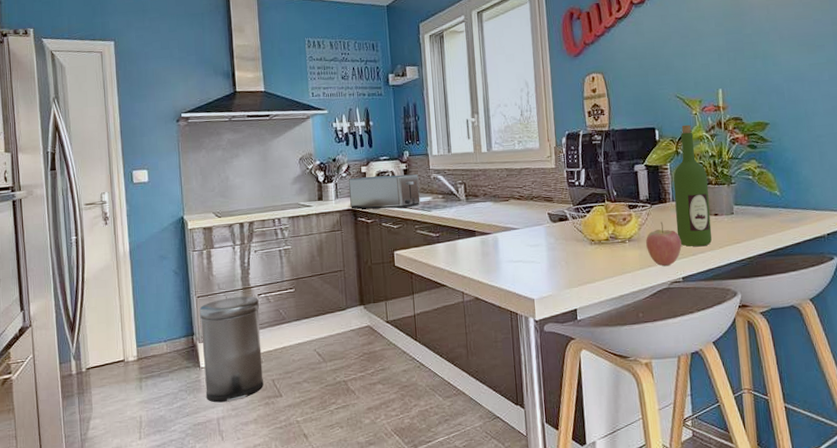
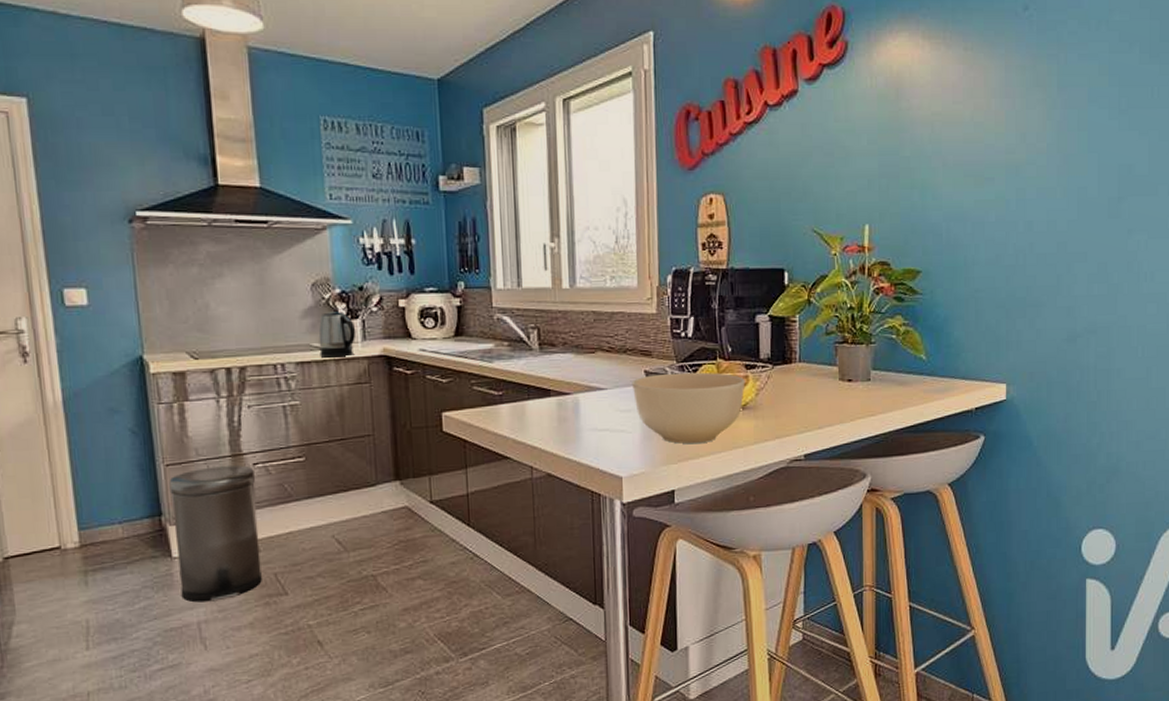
kettle: none [304,178,331,213] -> present [318,312,356,358]
toaster: present [348,174,420,210] -> none [380,312,479,358]
bowl: none [538,212,630,271] -> present [631,372,745,444]
fruit: present [646,221,682,267] -> none [764,386,806,441]
wine bottle: present [673,124,712,247] -> none [801,267,844,418]

